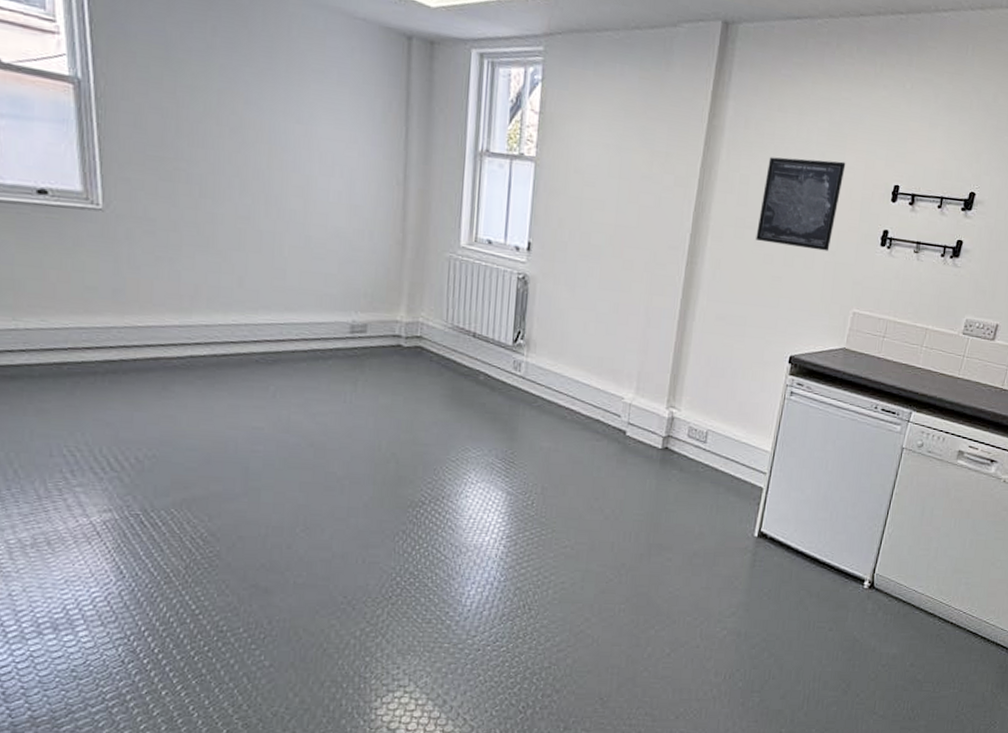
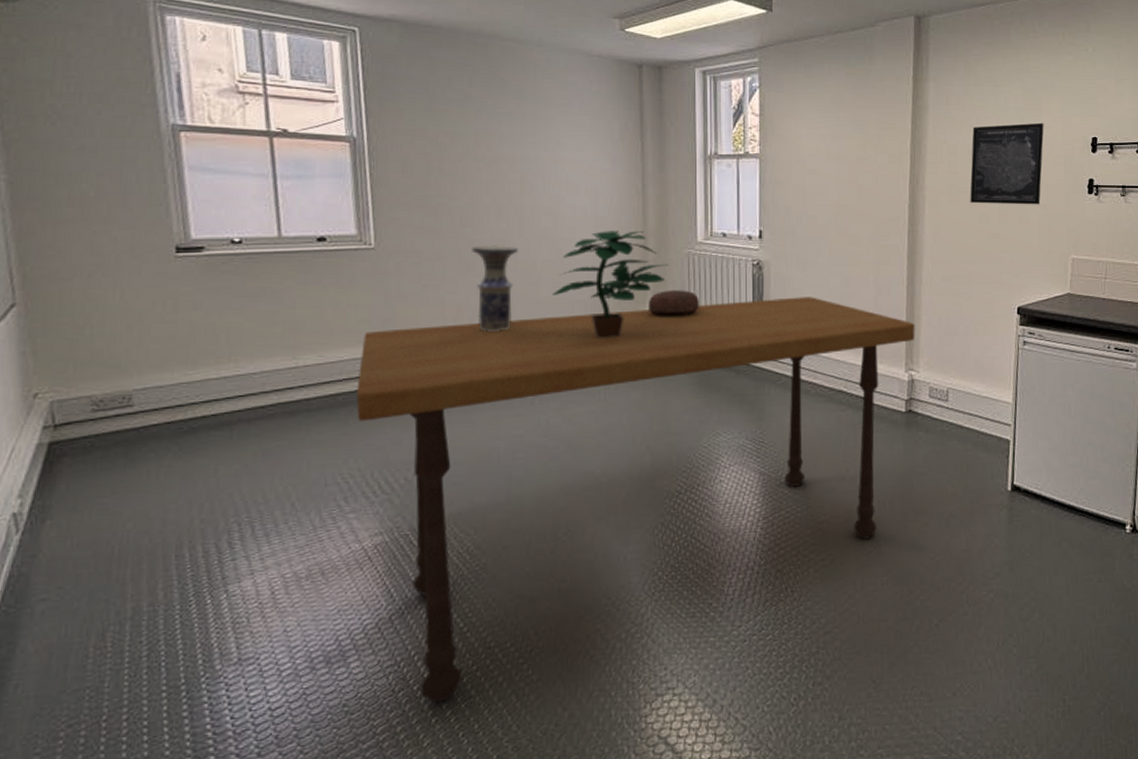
dining table: none [83,300,682,677] -> present [356,297,915,703]
vase: none [210,220,265,317] -> present [470,245,519,332]
potted plant: none [299,221,428,339] -> present [552,230,669,338]
decorative bowl: none [402,294,458,324] -> present [647,290,699,316]

